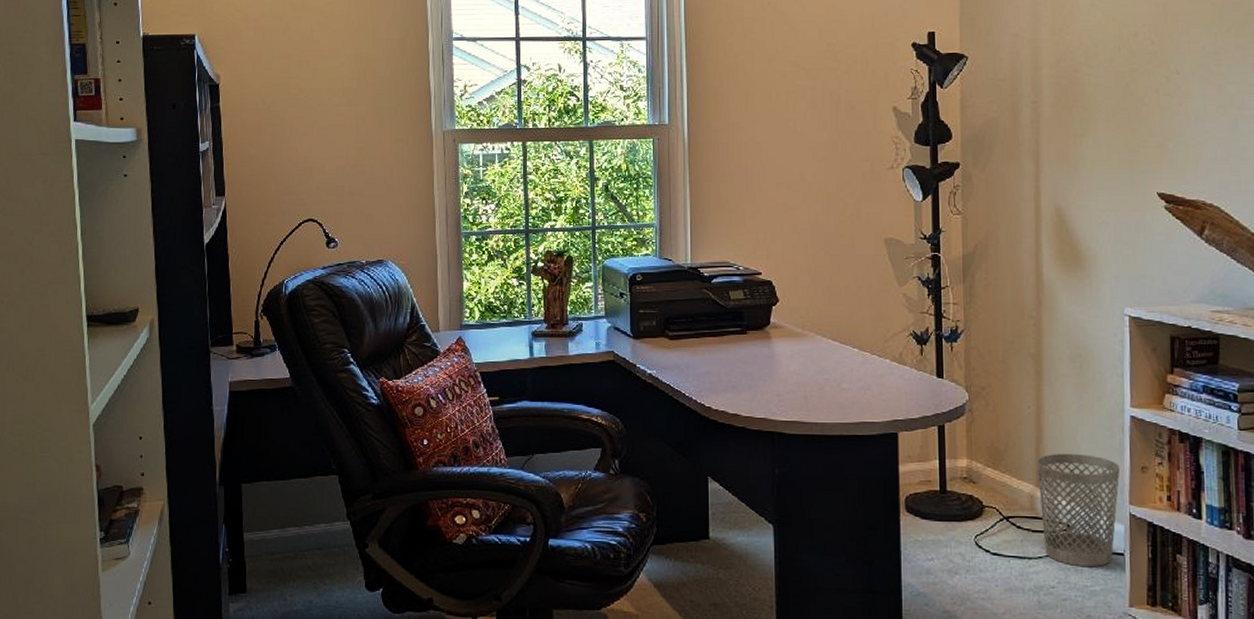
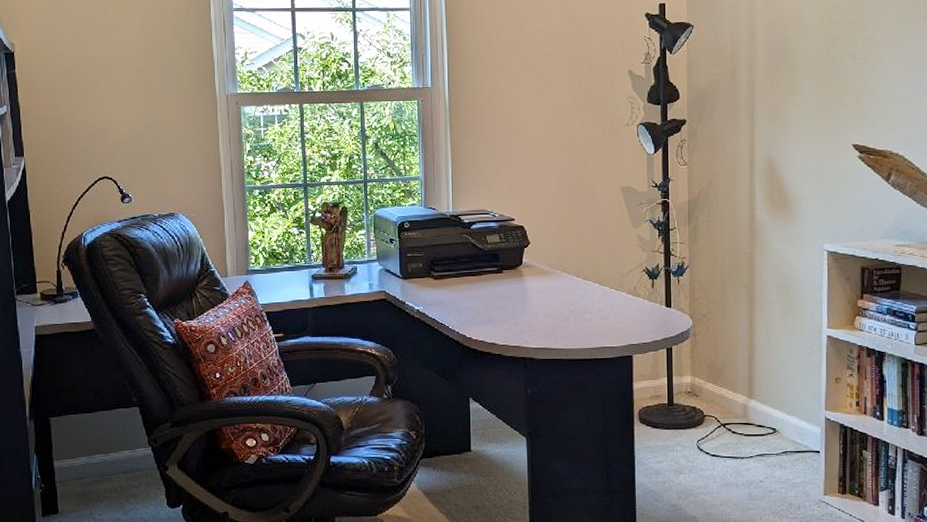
wastebasket: present [1036,453,1120,566] -> none [749,368,818,463]

